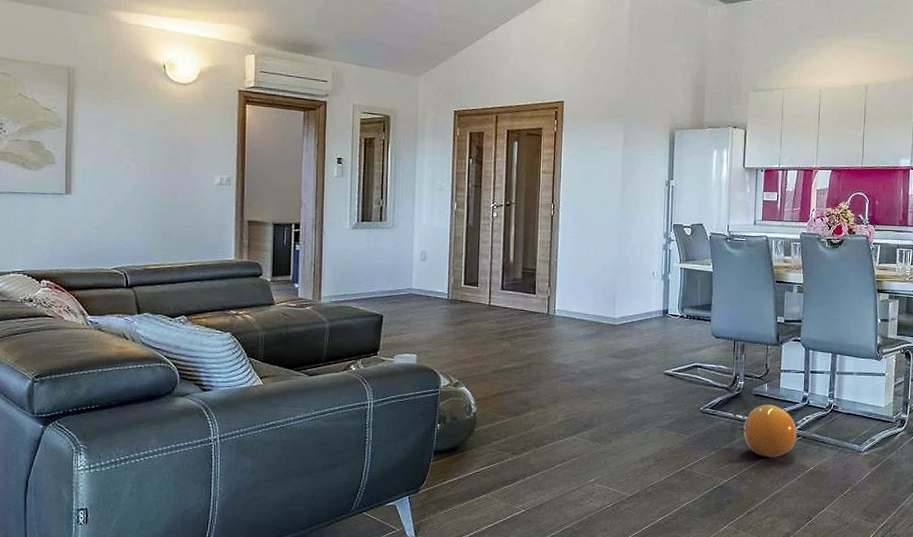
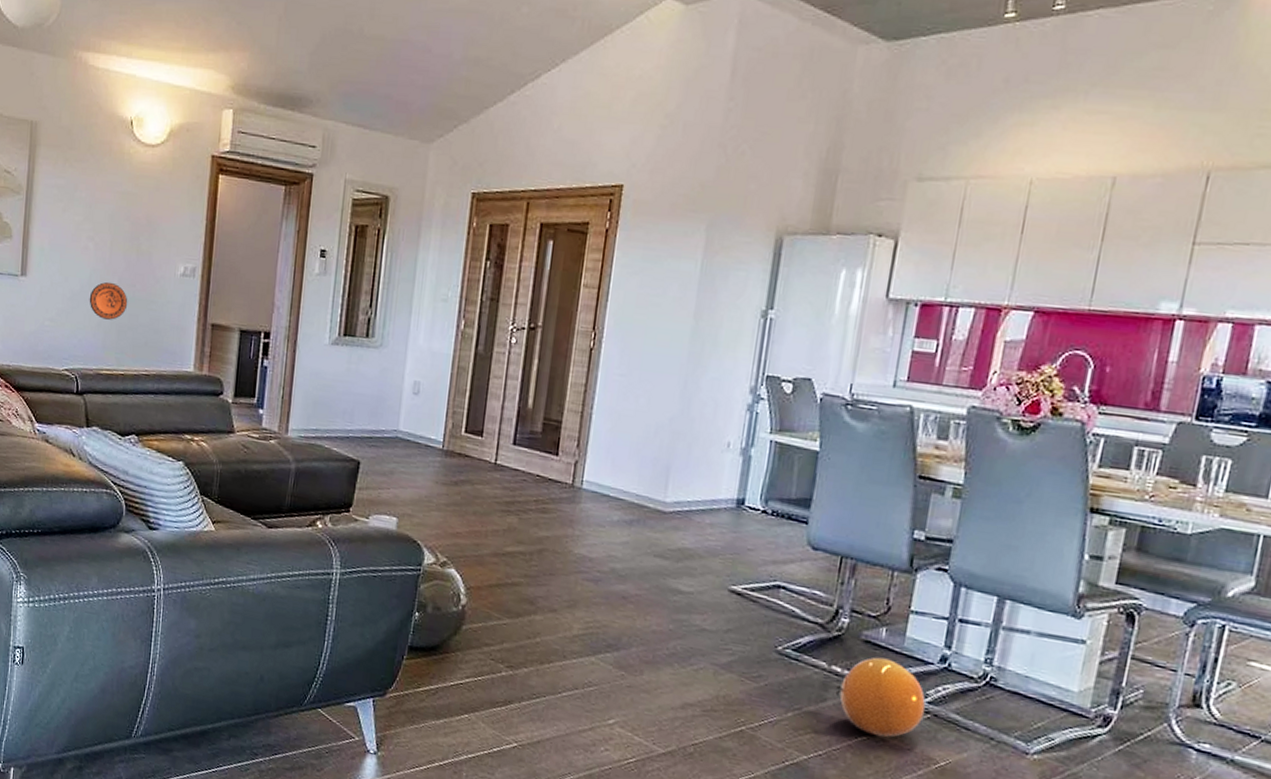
decorative plate: none [133,194,171,224] -> present [89,281,128,320]

